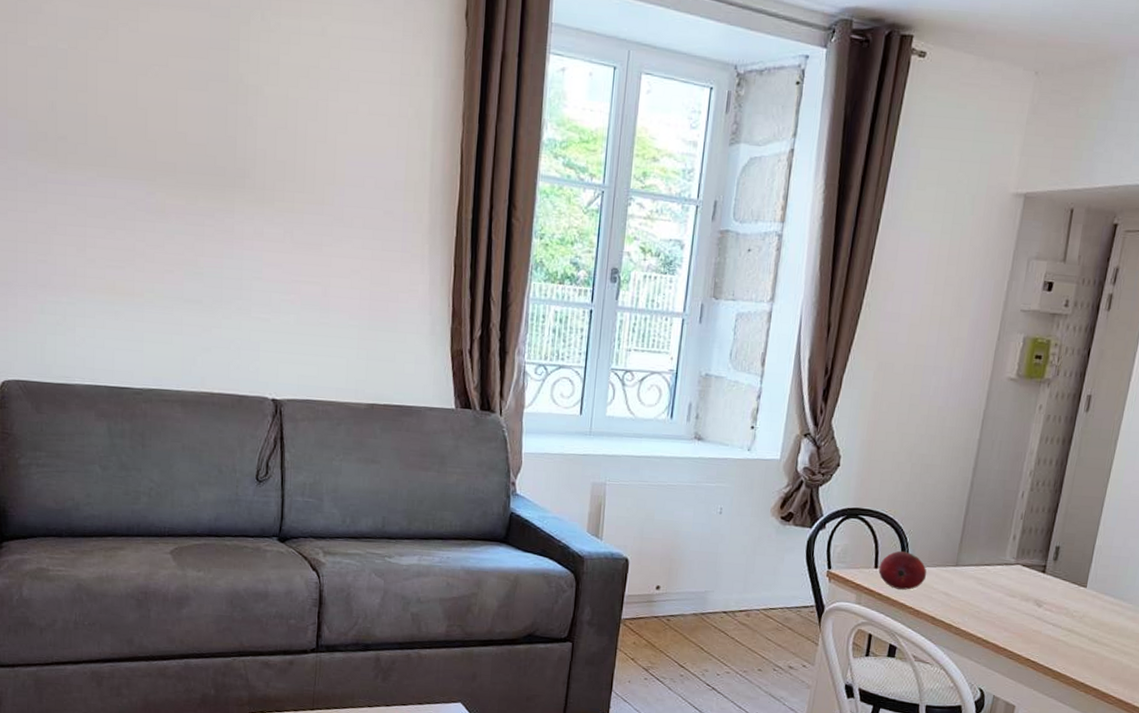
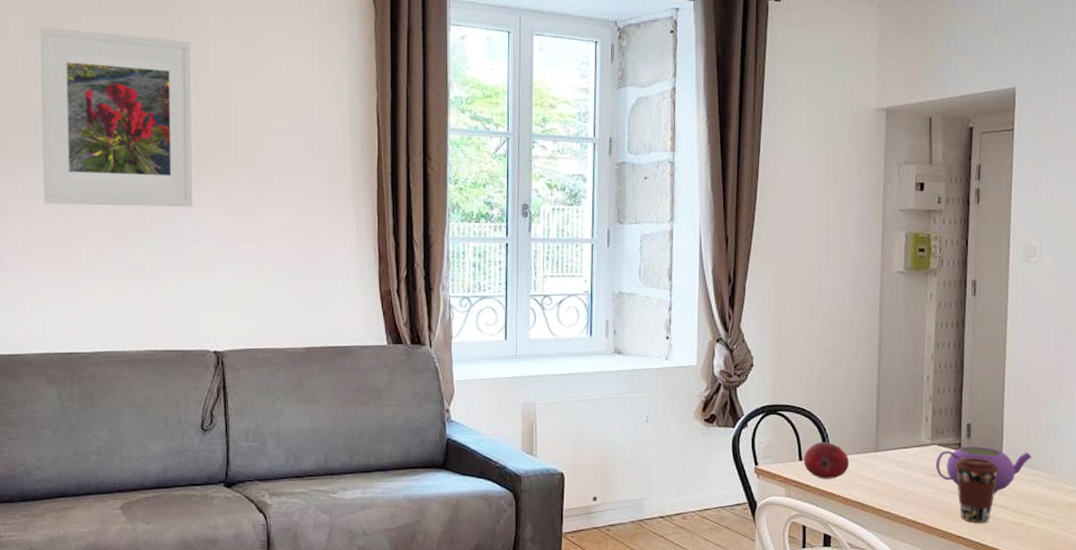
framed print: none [92,16,261,240] -> present [40,26,195,207]
teapot: none [1016,569,1119,620] -> present [936,447,1032,493]
coffee cup: none [1033,580,1082,648] -> present [954,457,999,523]

